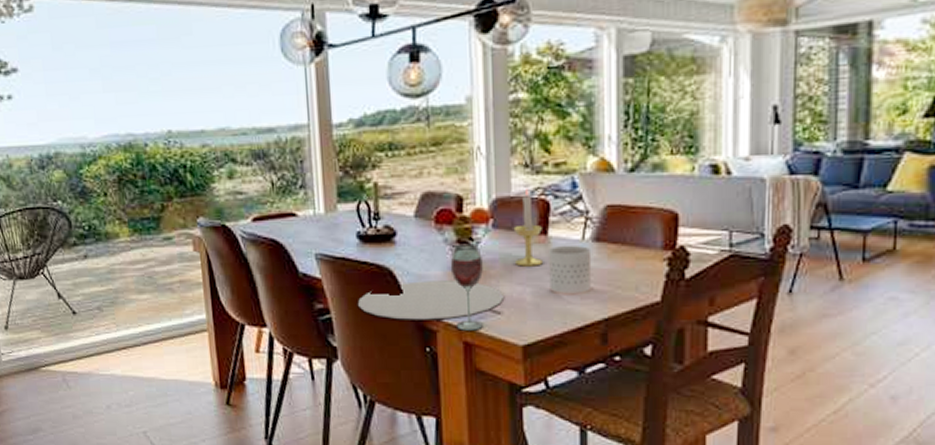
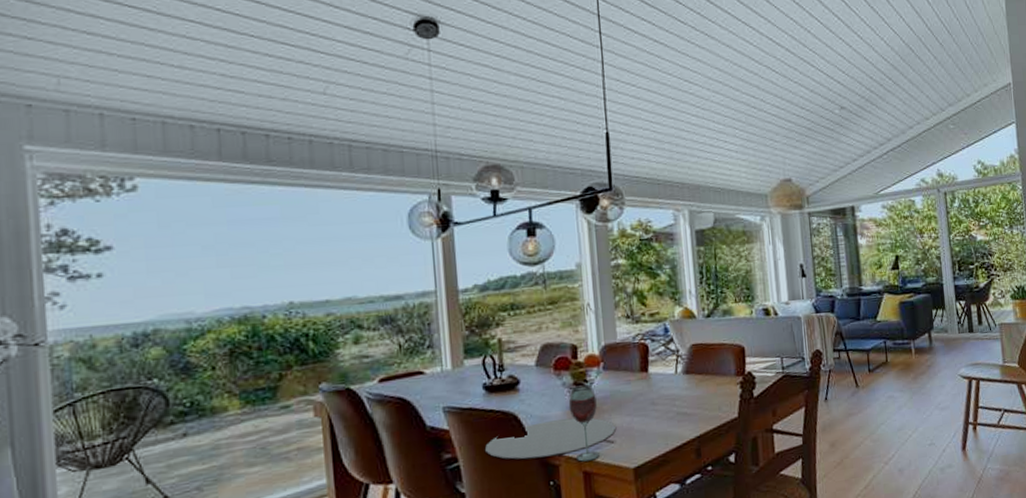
candlestick: present [513,188,543,267] -> none [620,335,646,401]
mug: present [547,246,592,295] -> none [649,378,686,420]

